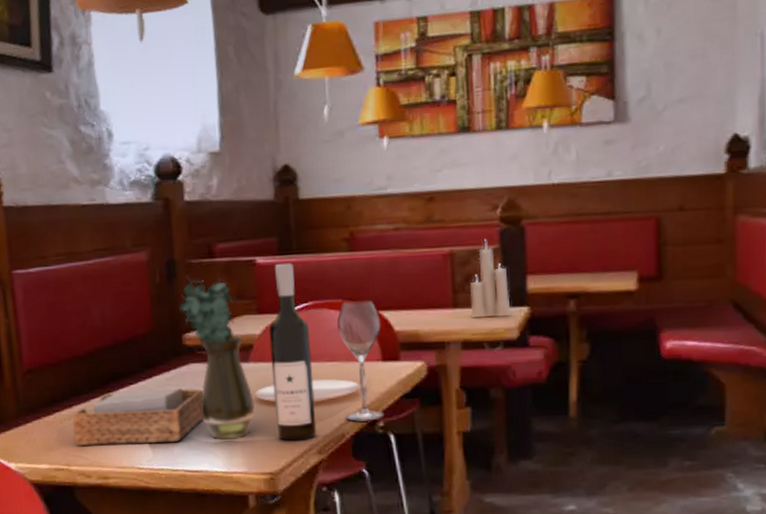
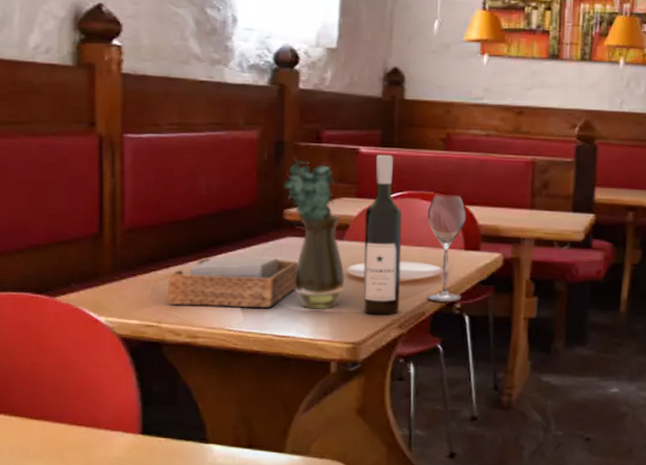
candle: present [470,238,511,318] -> none [545,152,580,221]

